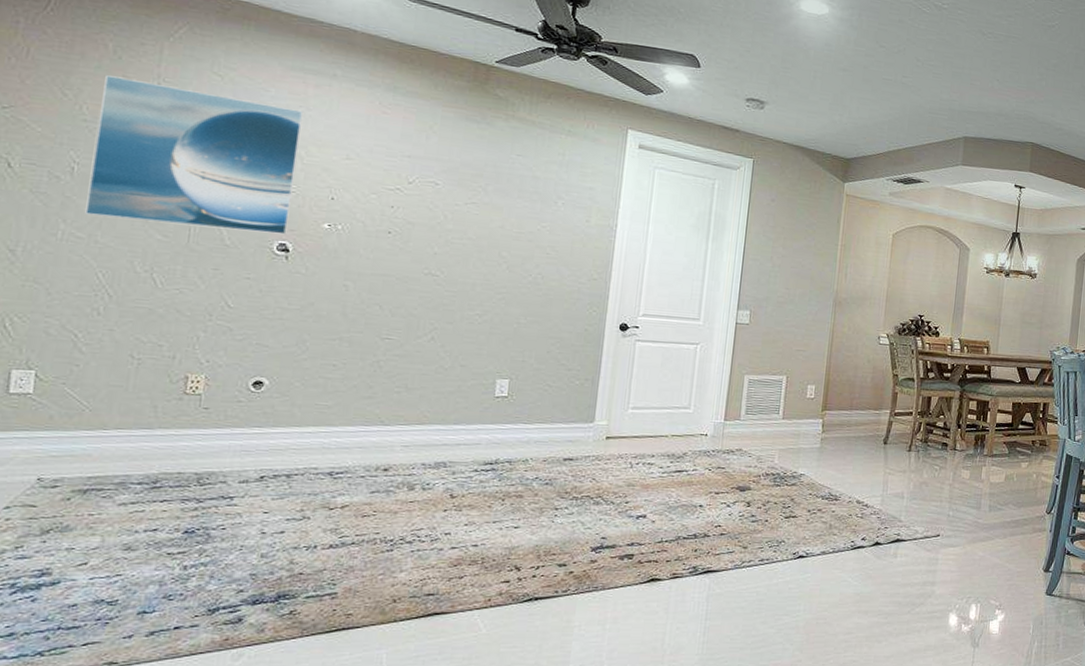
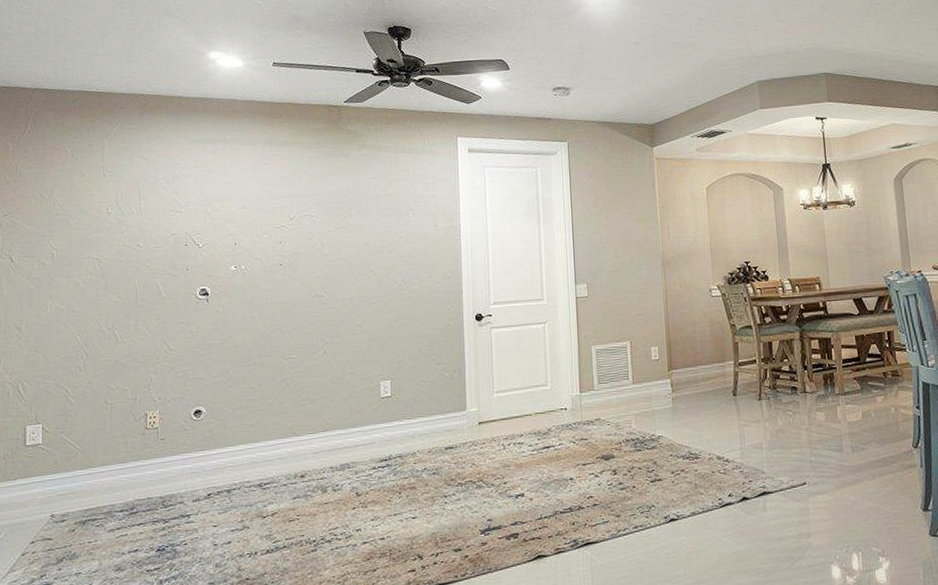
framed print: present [85,75,304,235] -> none [64,174,207,290]

